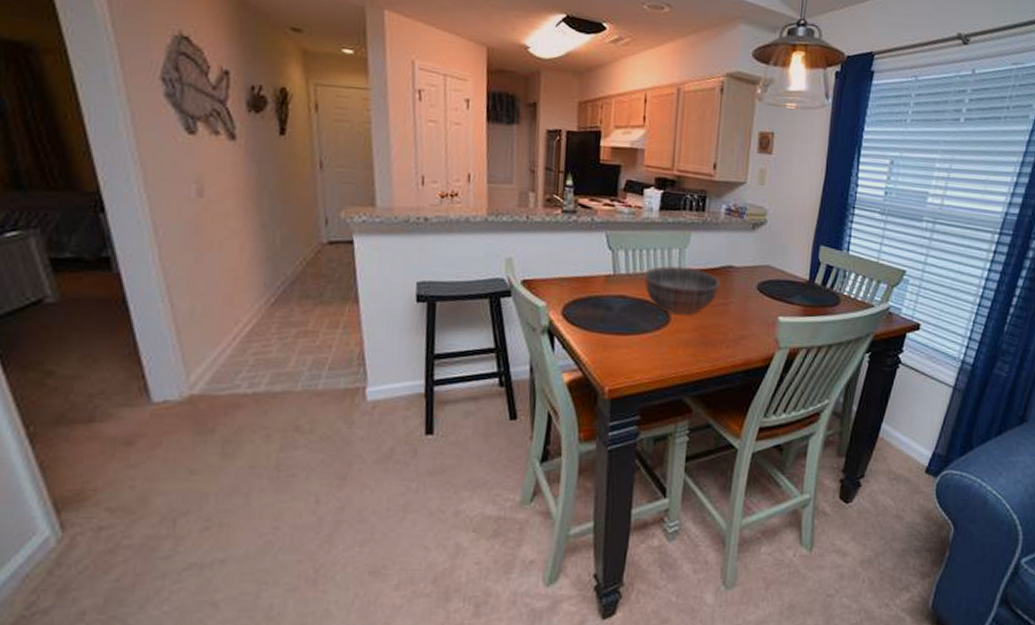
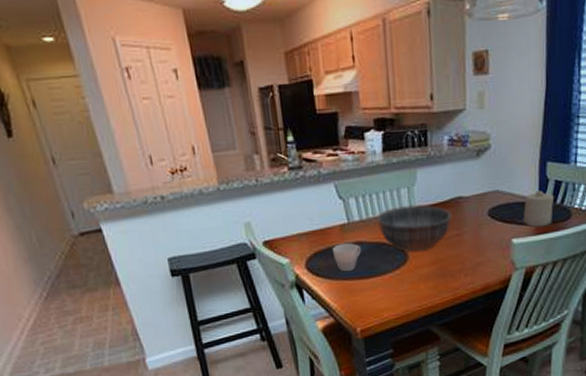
cup: none [592,295,624,325] -> present [332,243,362,272]
candle: none [791,272,825,310] -> present [523,190,555,228]

